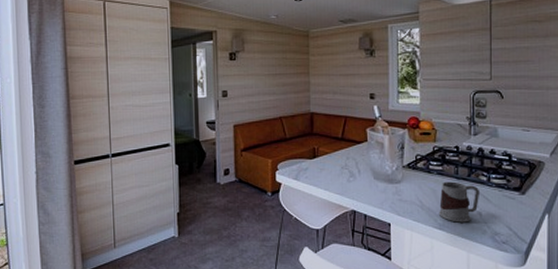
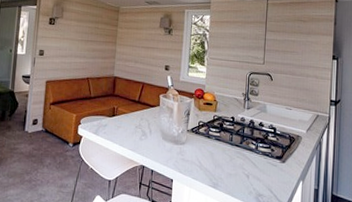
mug: present [438,181,481,223] -> none [213,146,249,183]

